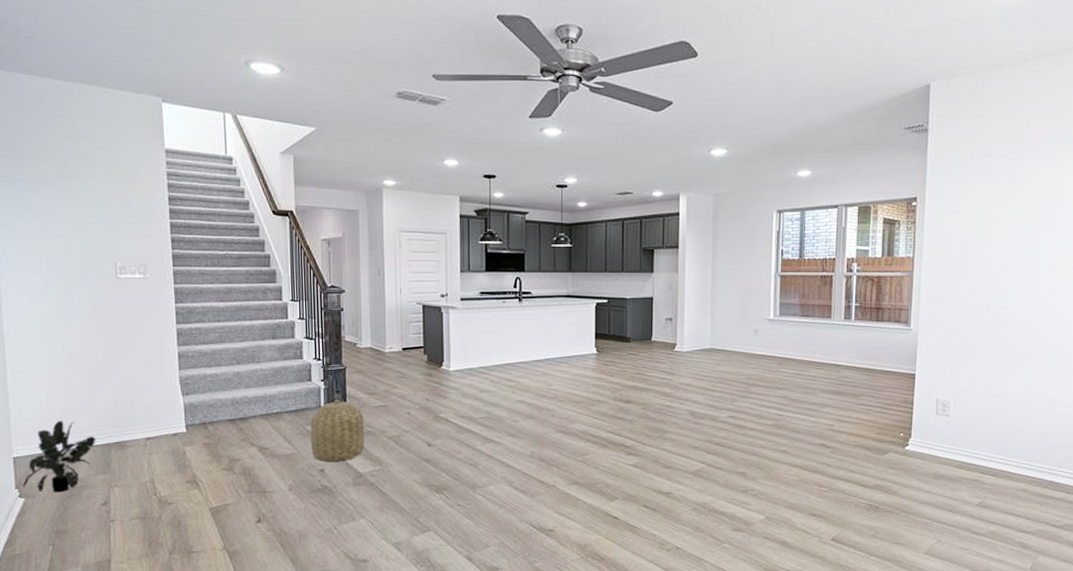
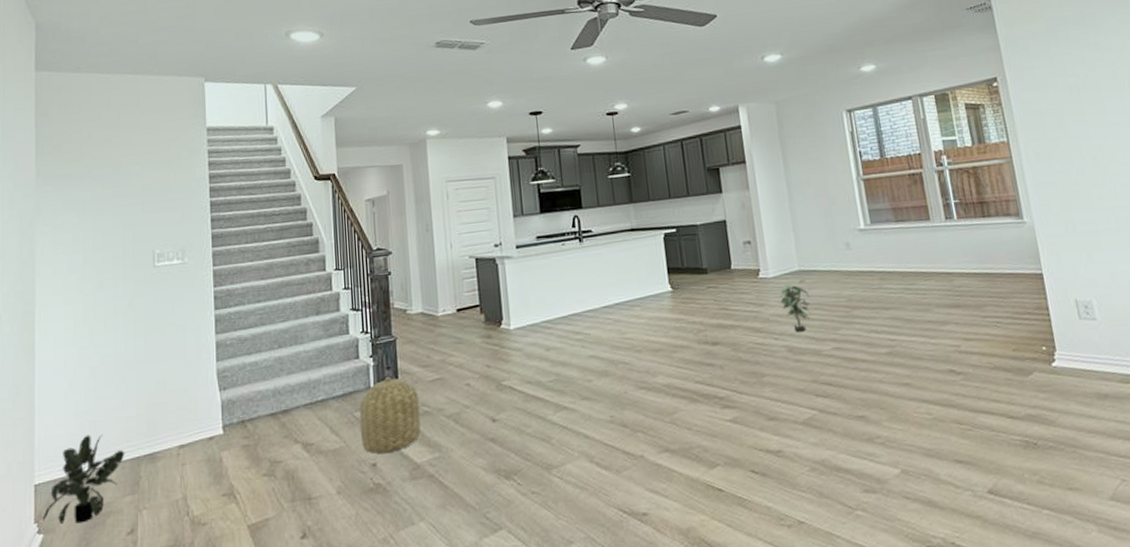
potted plant: none [690,356,716,400] -> present [779,278,810,333]

